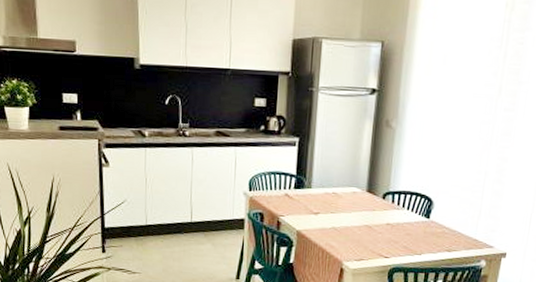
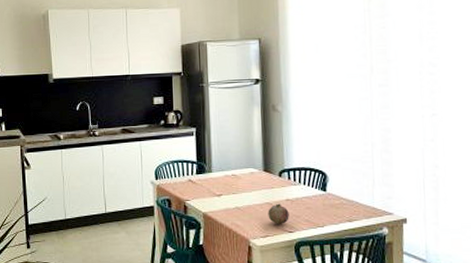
fruit: none [365,227,388,249] -> present [268,203,289,224]

